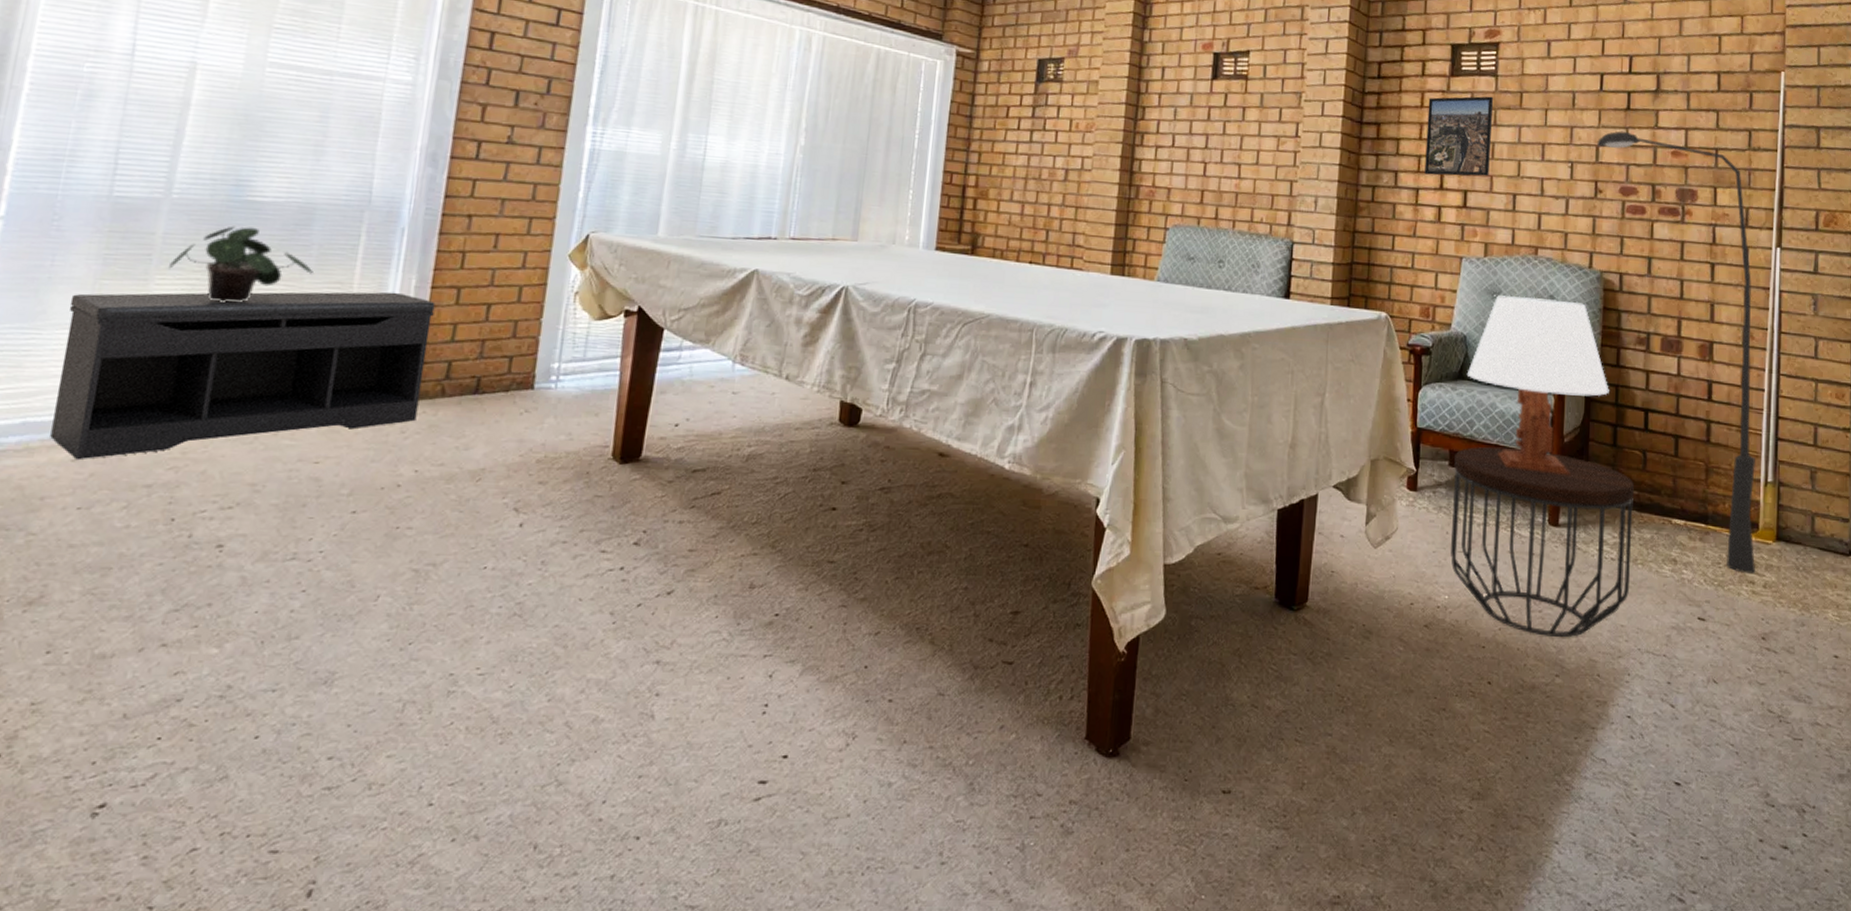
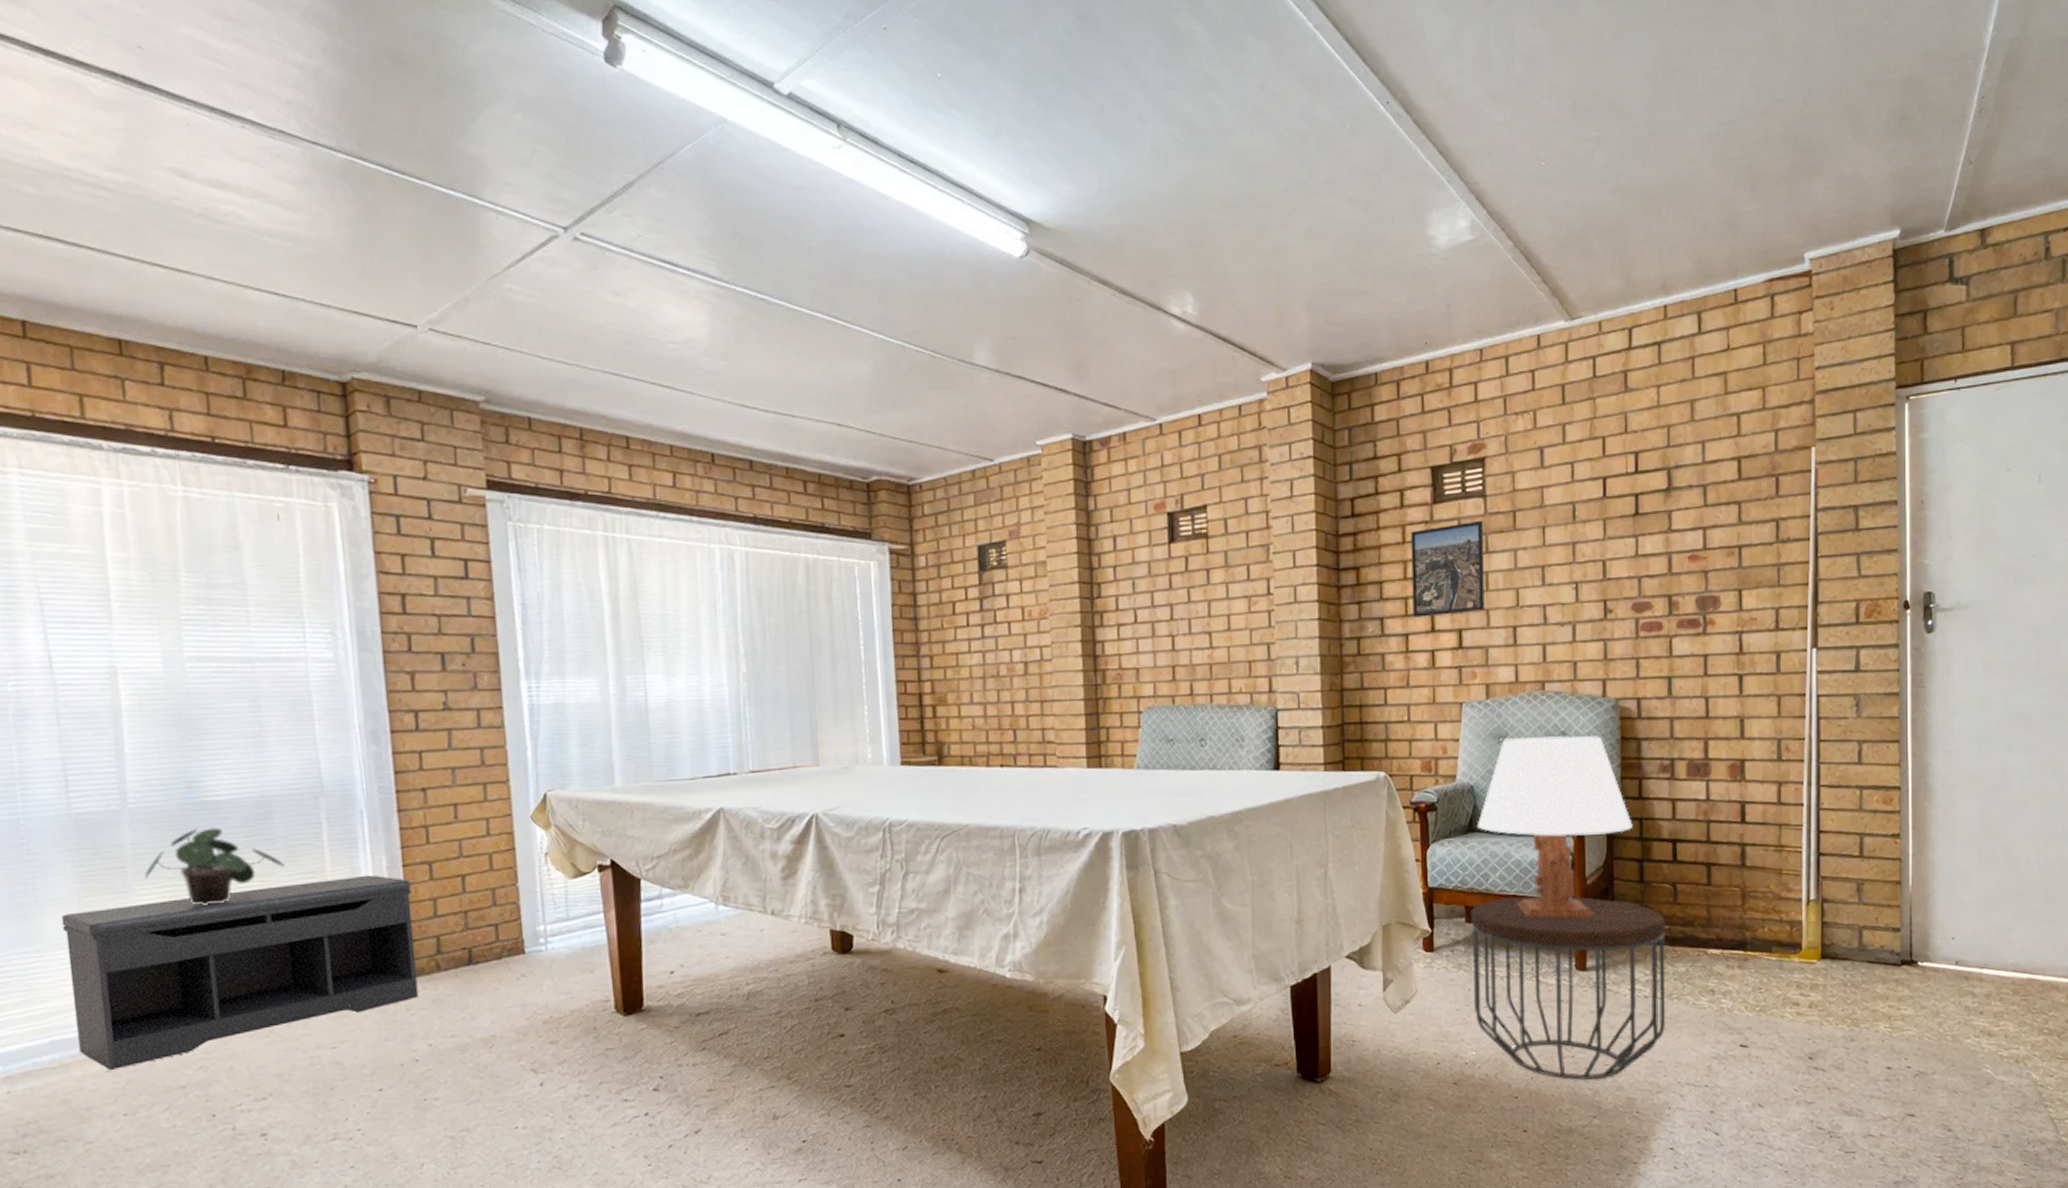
floor lamp: present [1597,131,1755,574] -> none [1603,540,1799,997]

